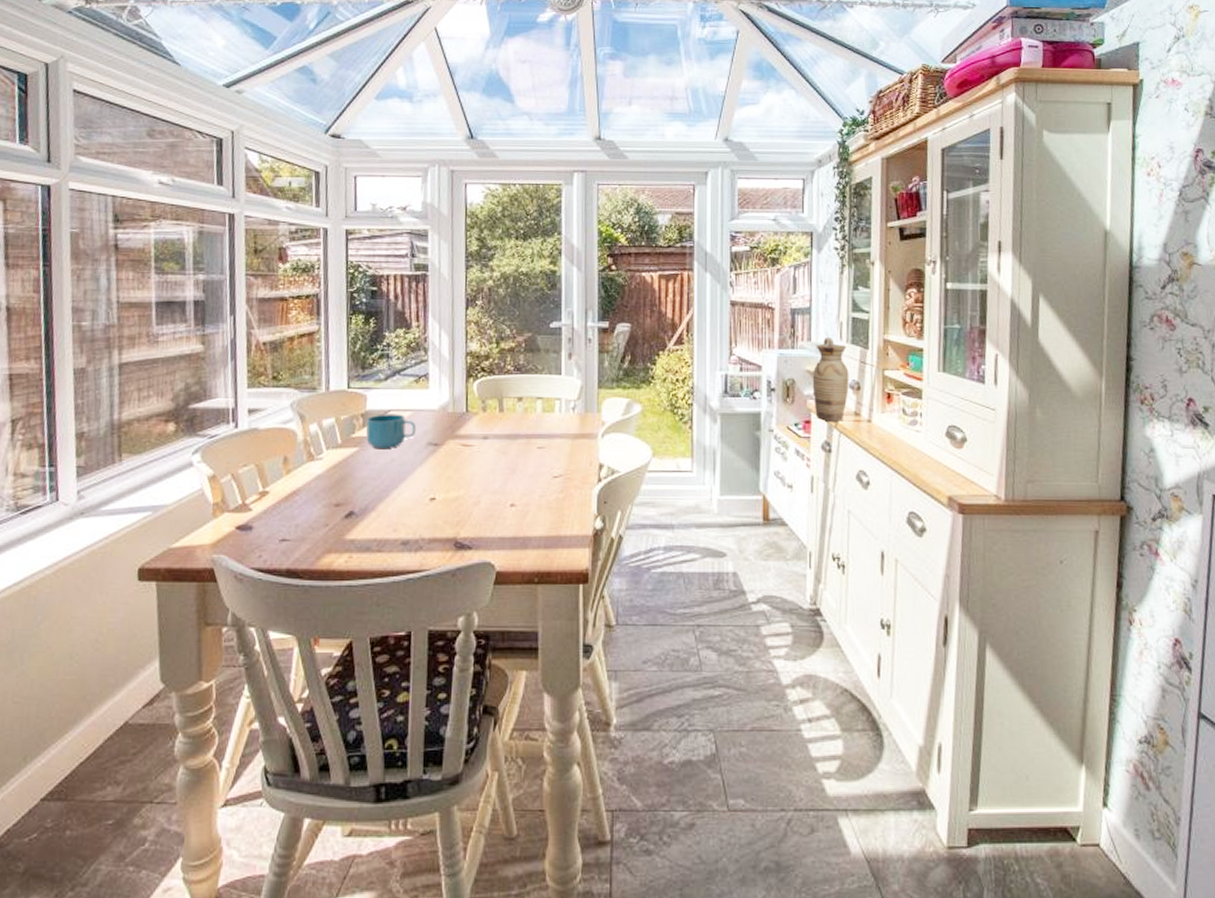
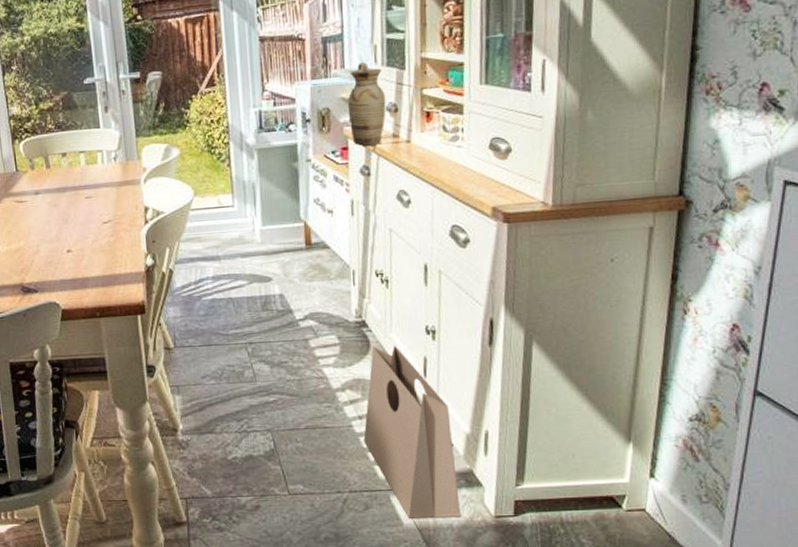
shopping bag: none [812,638,911,846] -> present [363,345,460,518]

